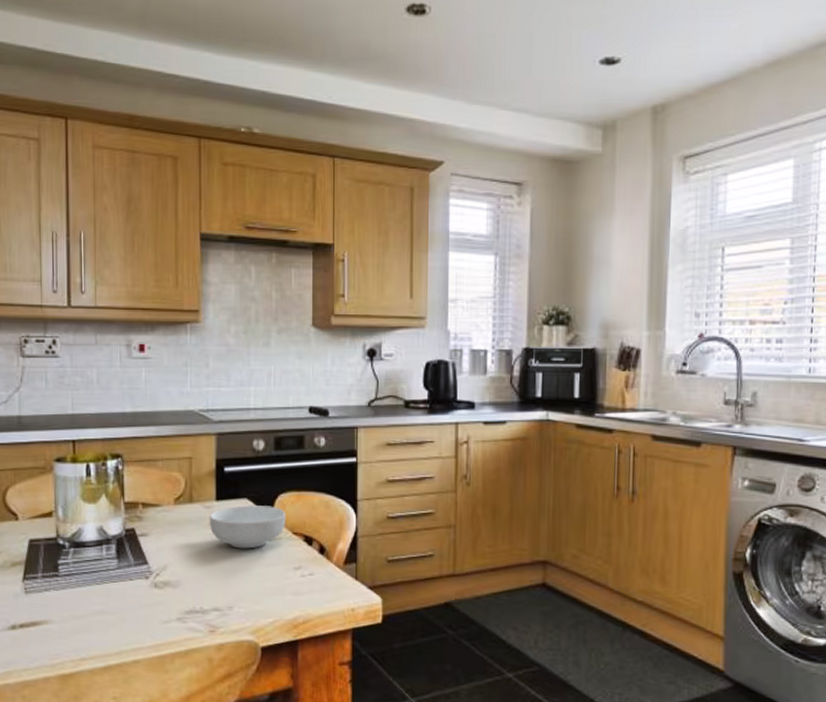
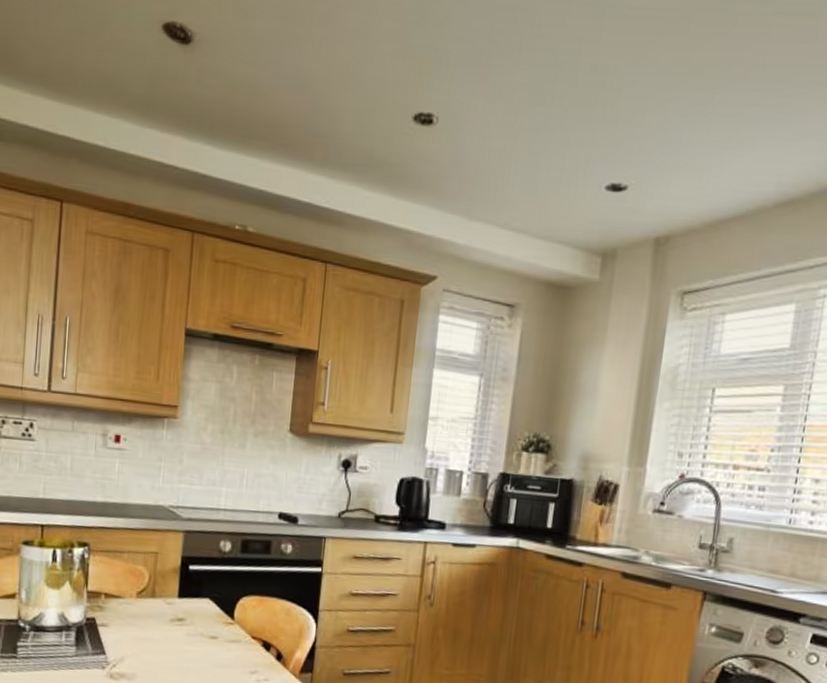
cereal bowl: present [209,505,286,549] -> none [169,605,247,649]

